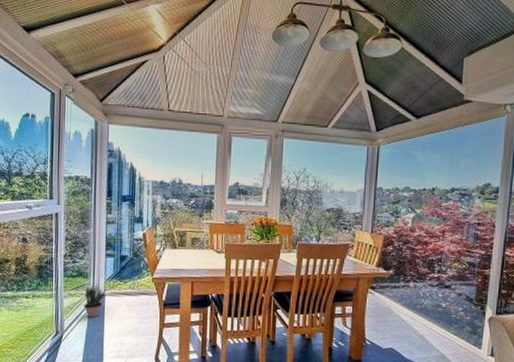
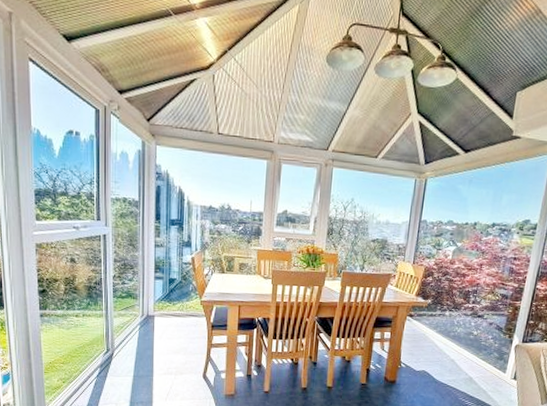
potted plant: present [84,284,107,318] -> none [134,305,156,337]

